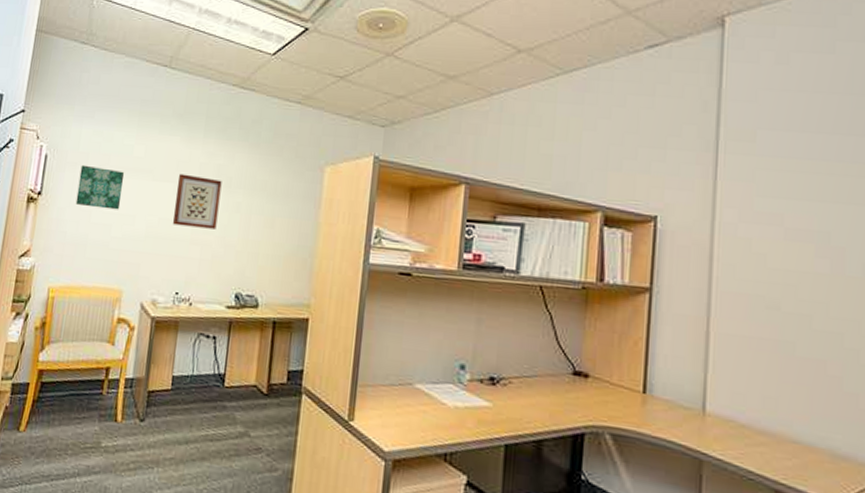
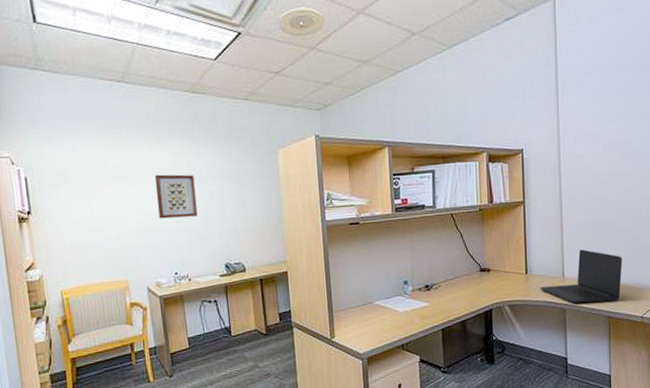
wall art: present [75,164,125,210] -> none [62,181,109,217]
laptop: none [664,375,806,468] -> present [540,249,622,303]

